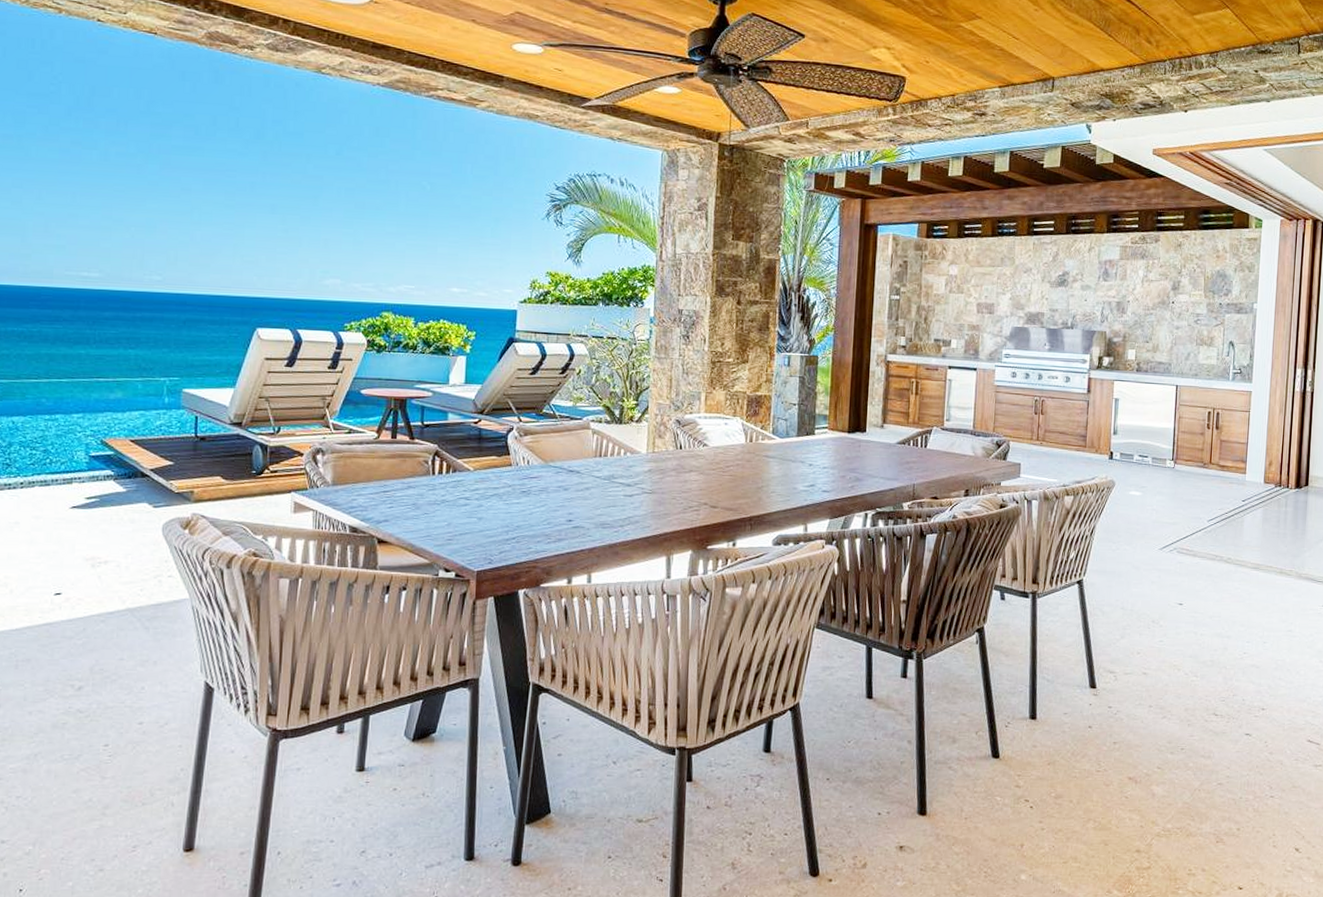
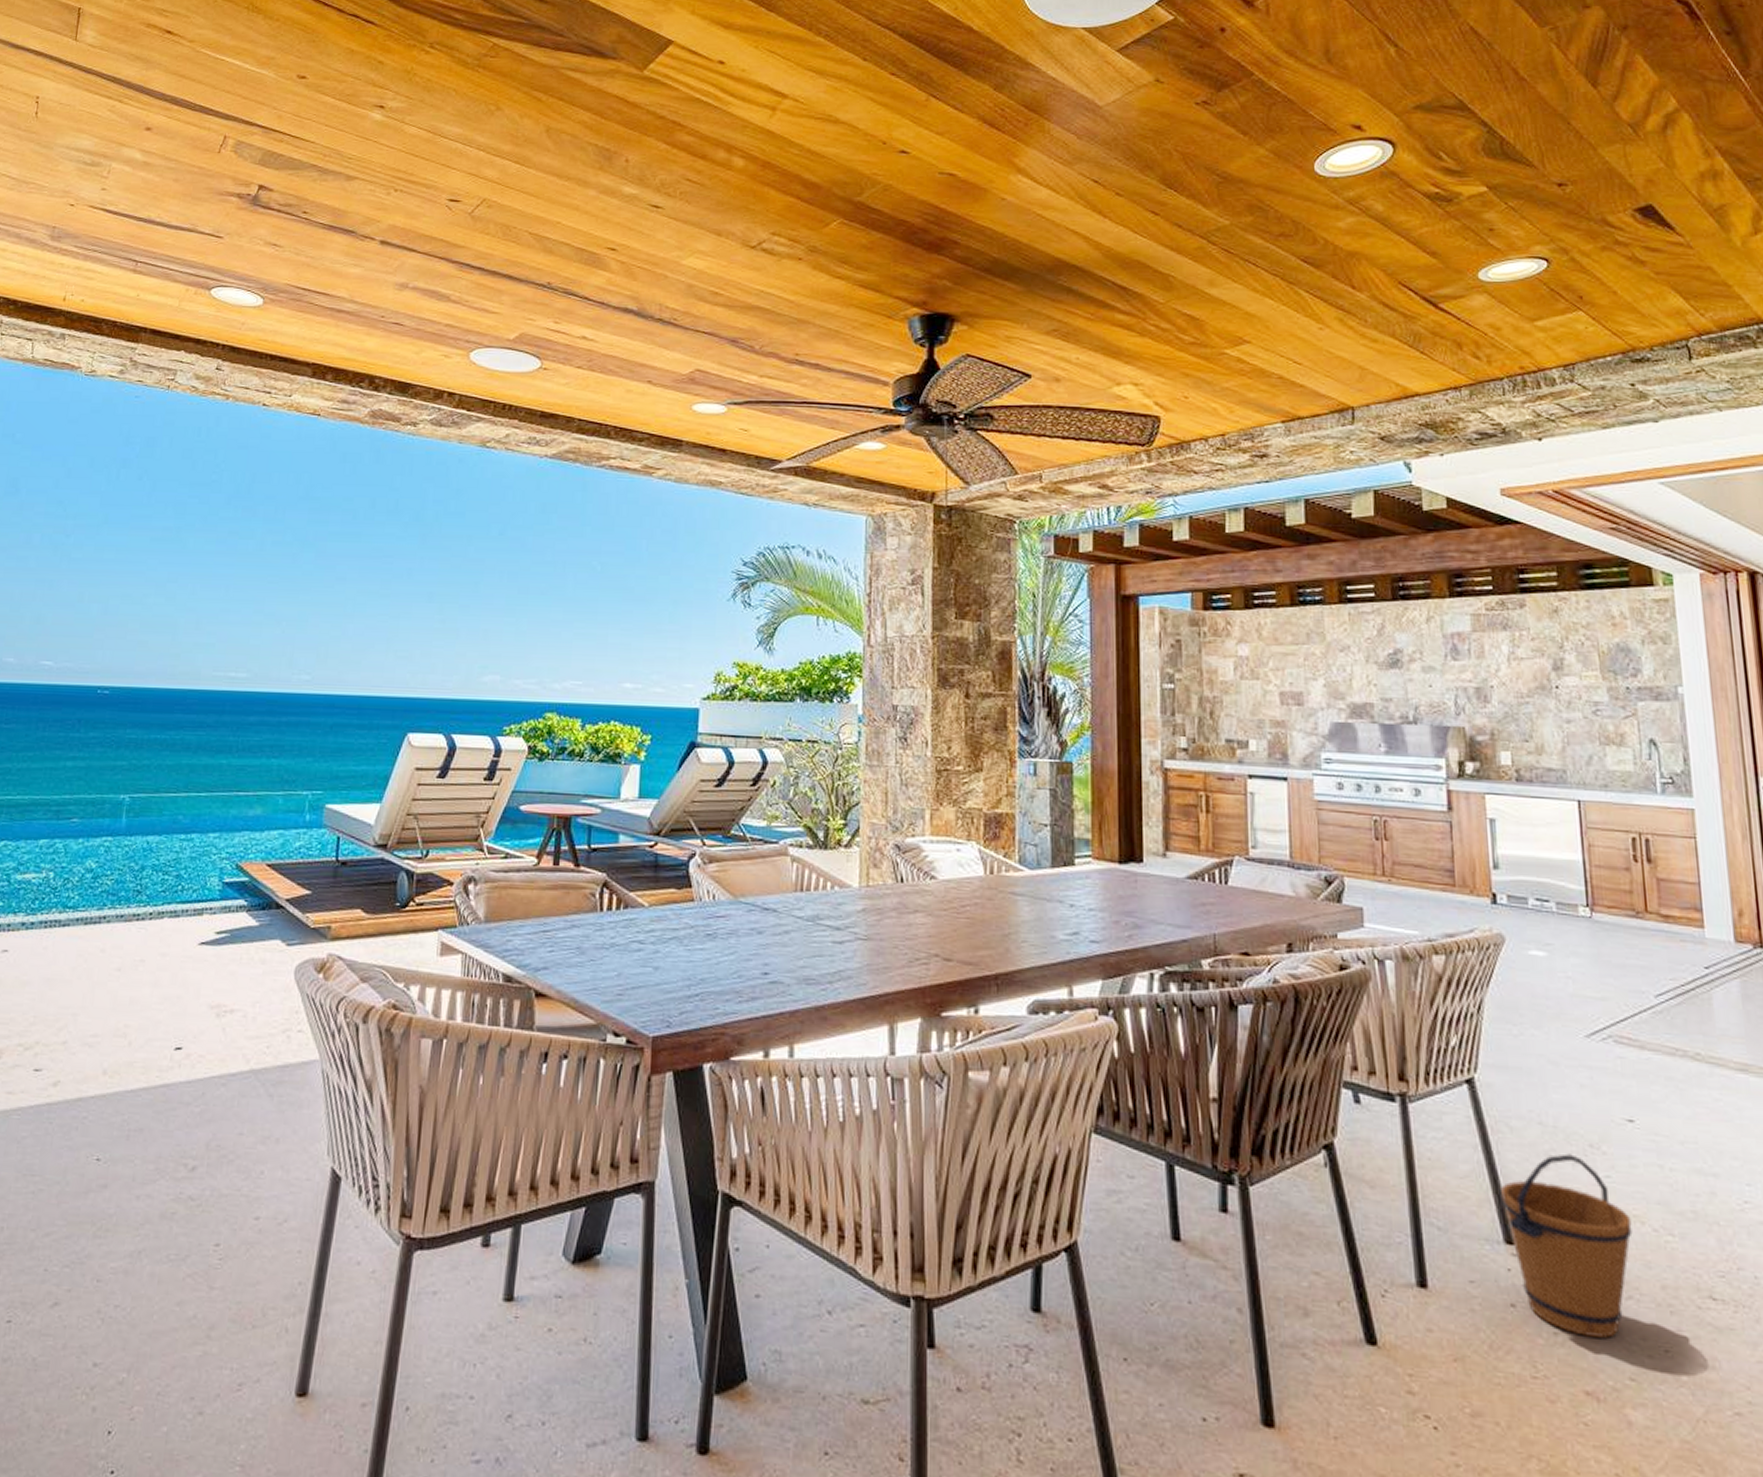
bucket: none [1091,627,1172,743] -> present [1501,1153,1633,1338]

